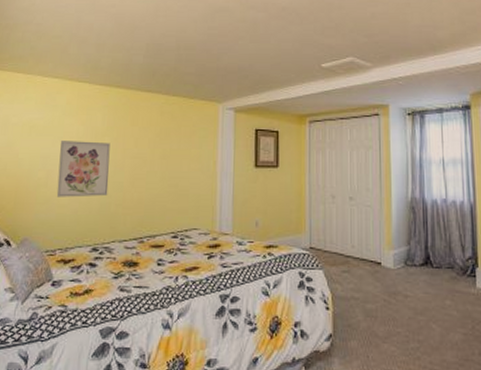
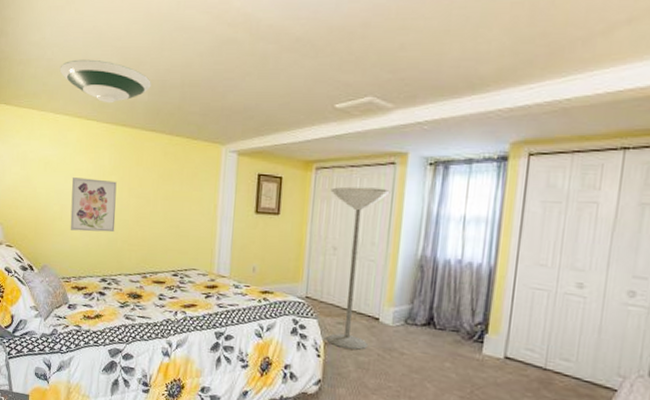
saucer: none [49,24,147,66] -> present [59,59,151,104]
floor lamp: none [324,137,378,297] -> present [324,186,391,350]

